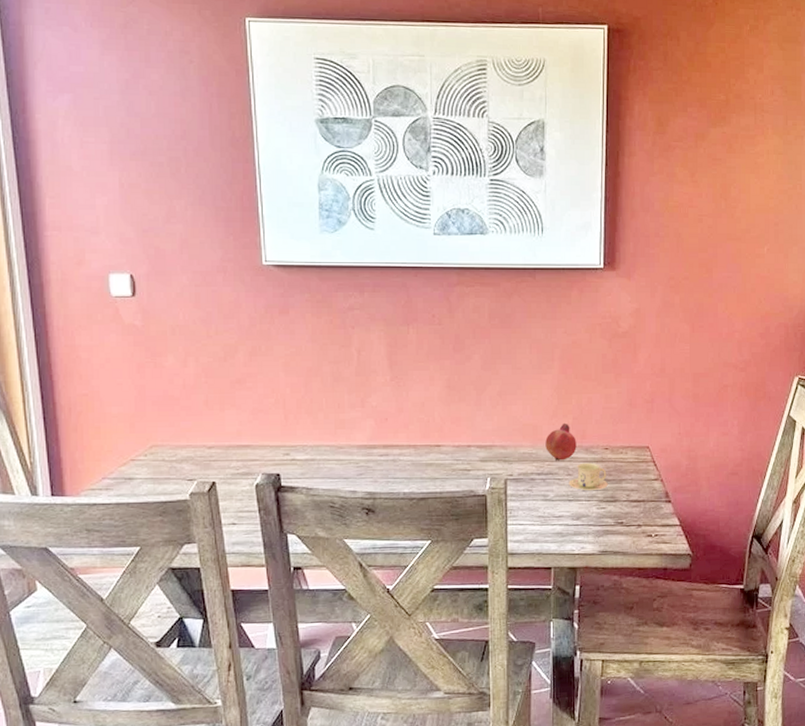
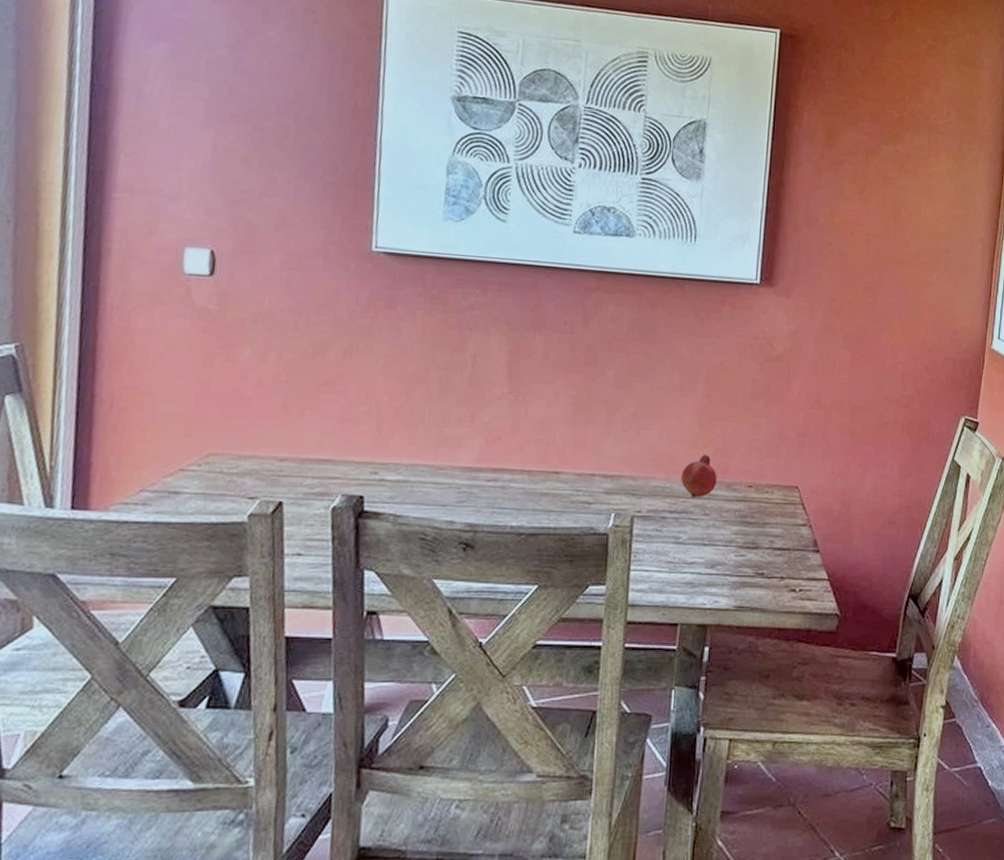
cup and saucer: present [568,462,608,491] -> none [704,501,750,535]

